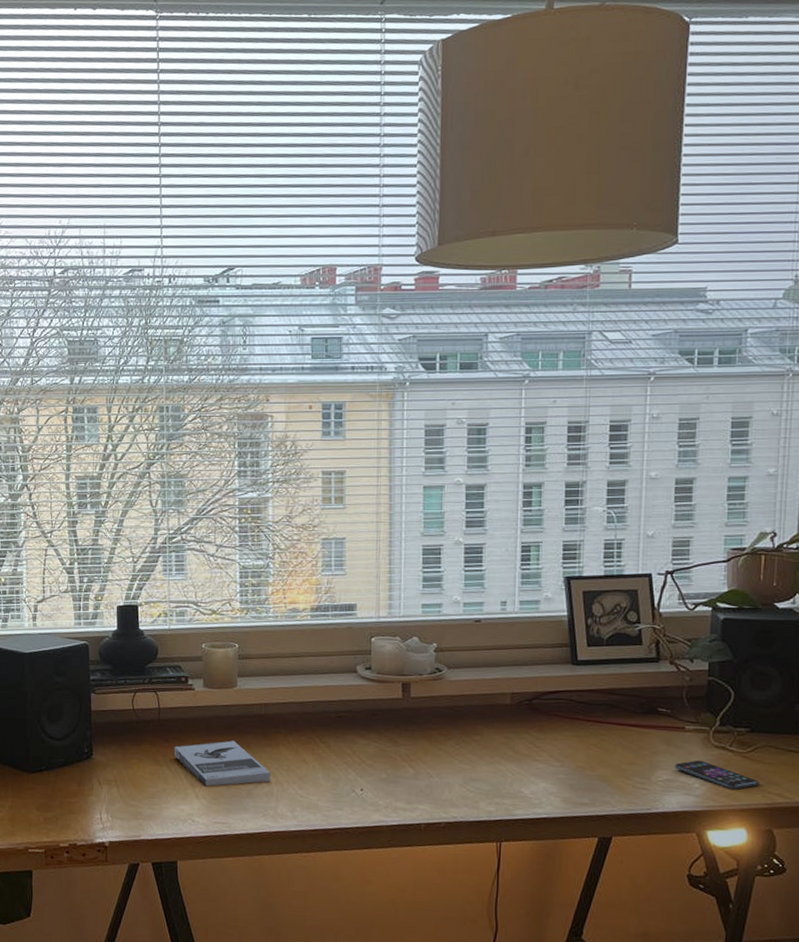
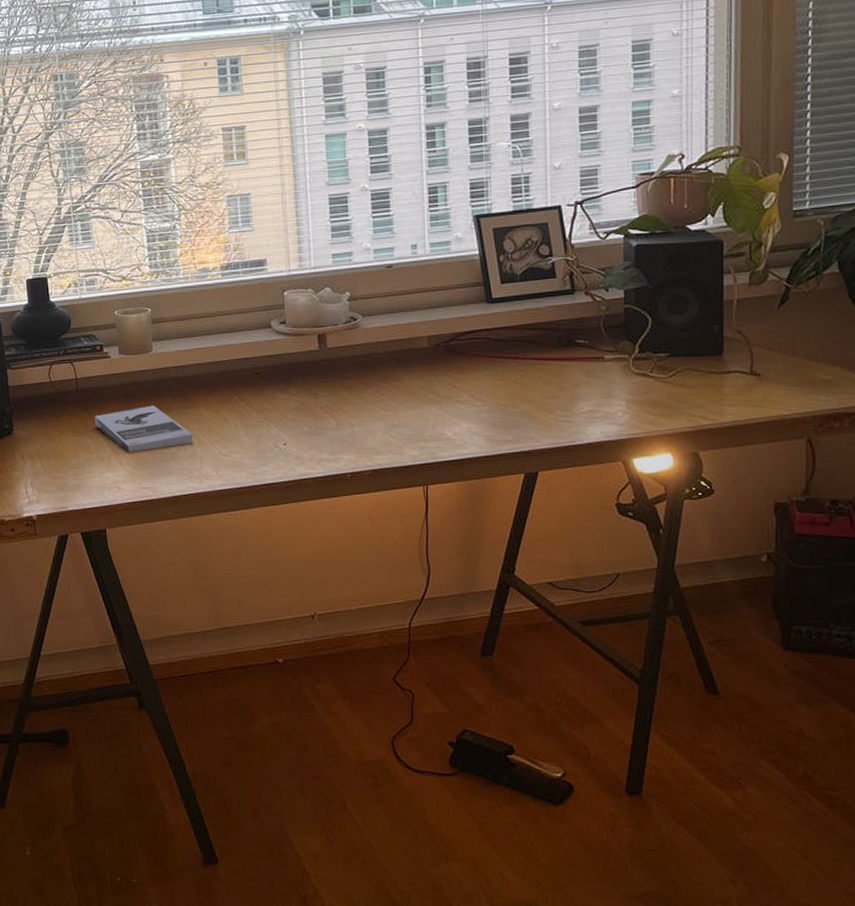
smartphone: present [674,760,759,790] -> none [596,388,682,415]

